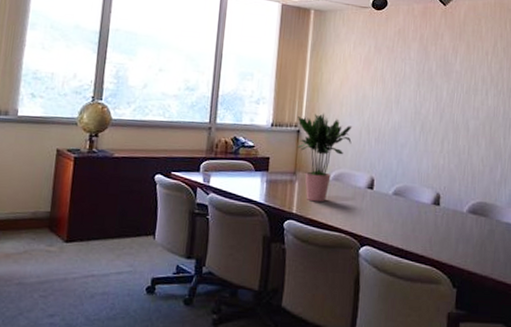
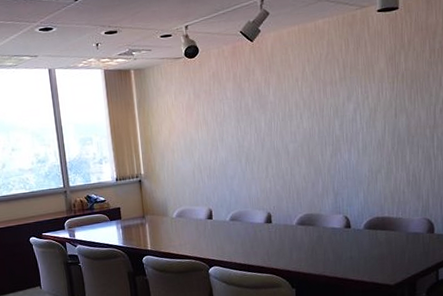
potted plant: present [297,112,353,202] -> none [137,161,187,238]

